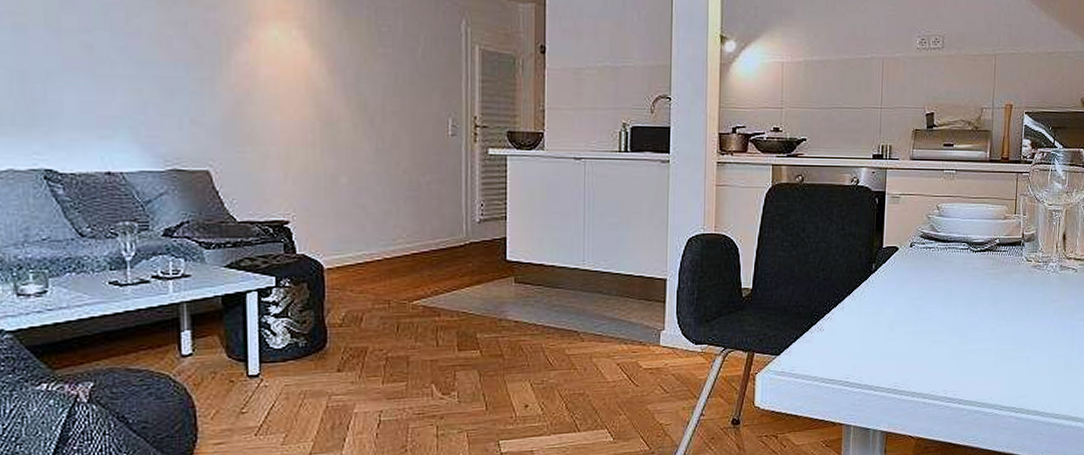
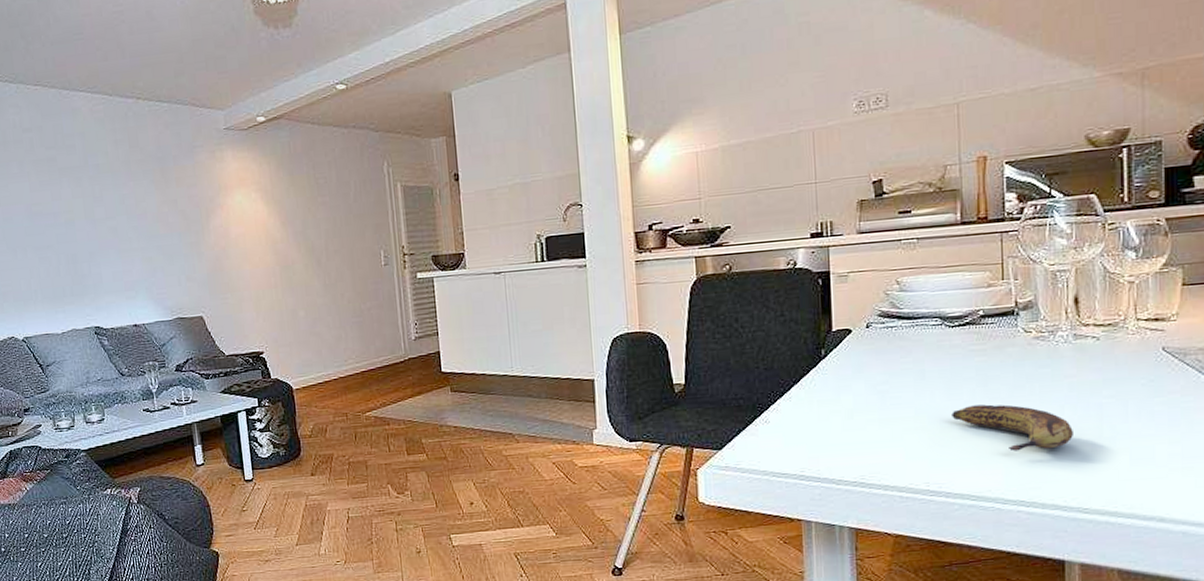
banana: none [969,322,1053,364] -> present [952,404,1073,452]

